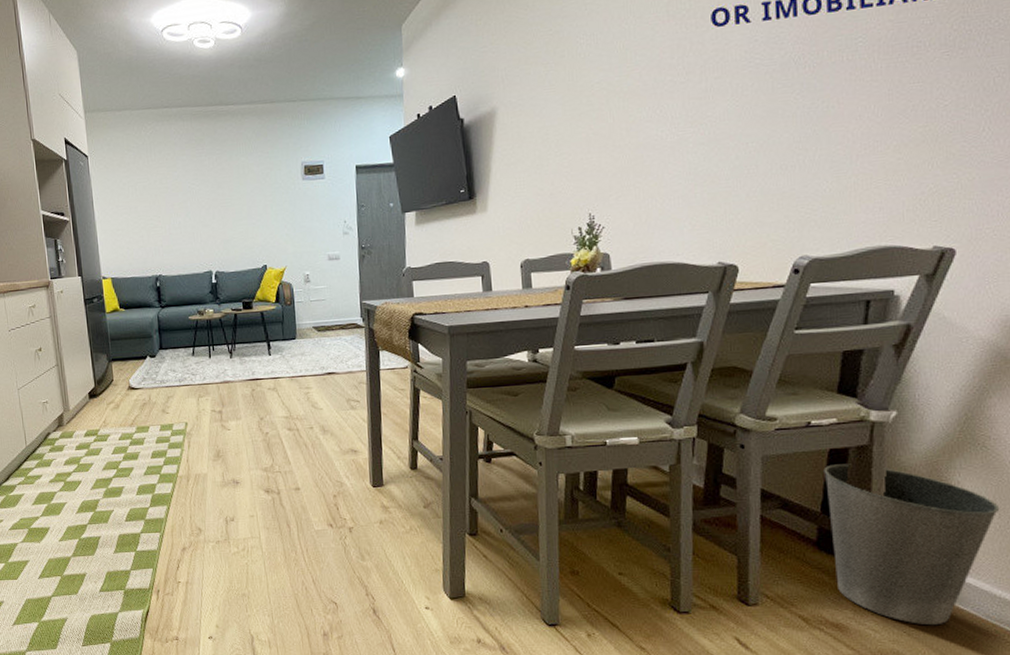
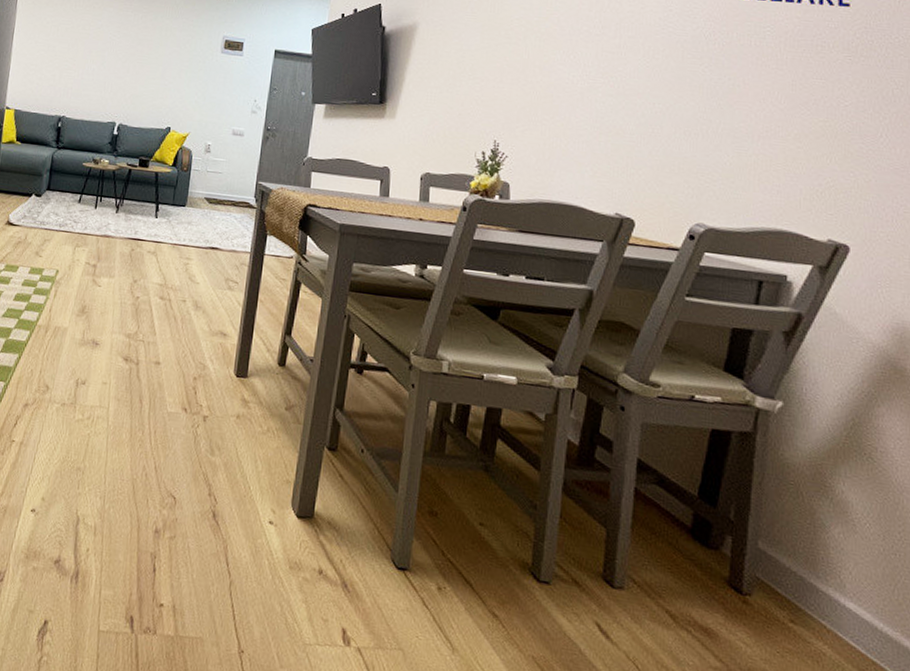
waste basket: present [823,464,1000,626] -> none [704,446,885,651]

